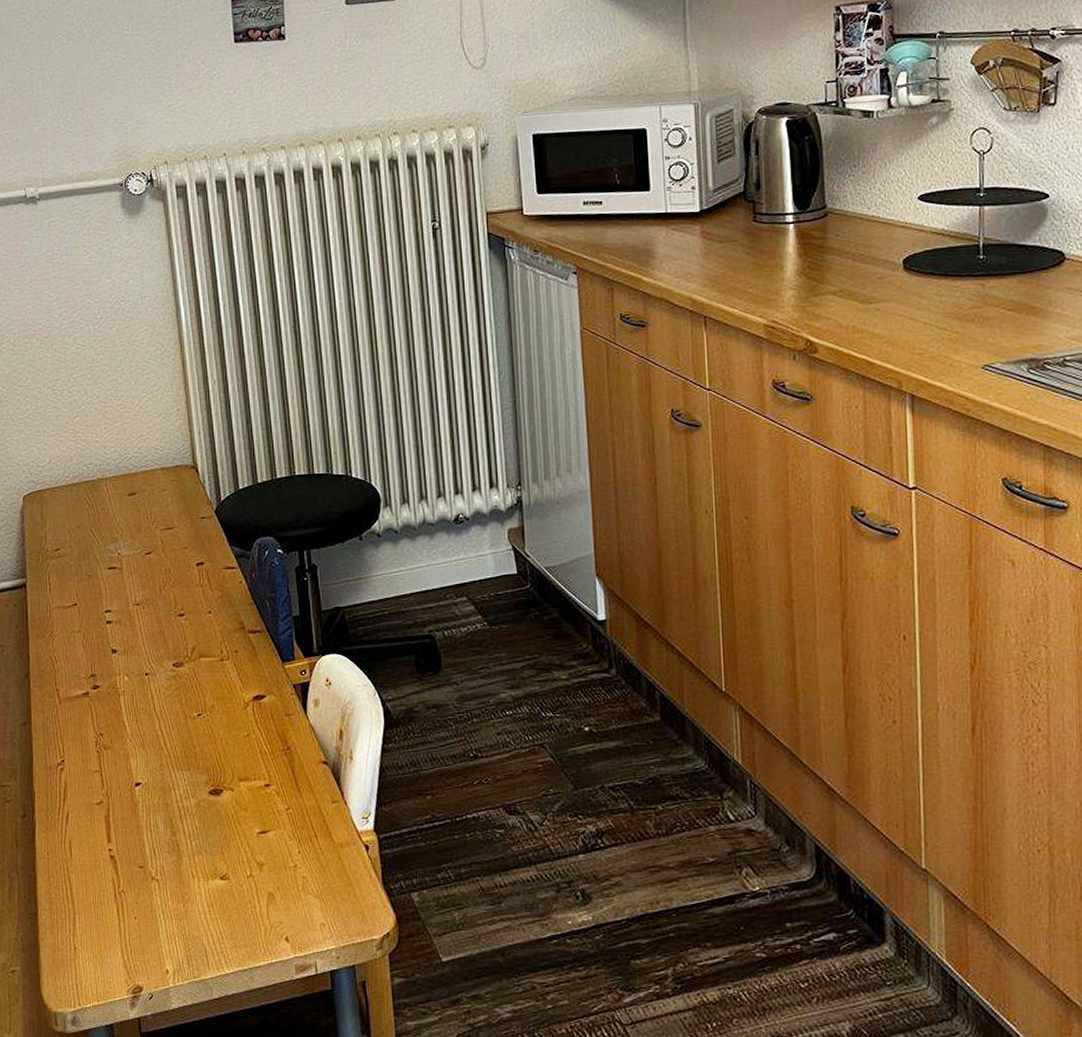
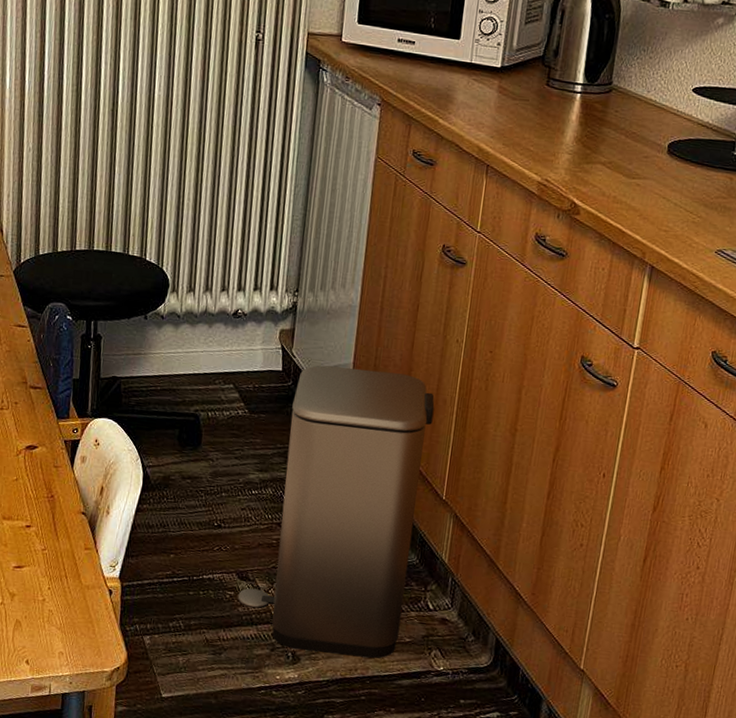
pedal bin: none [509,557,700,887] -> present [237,365,435,658]

